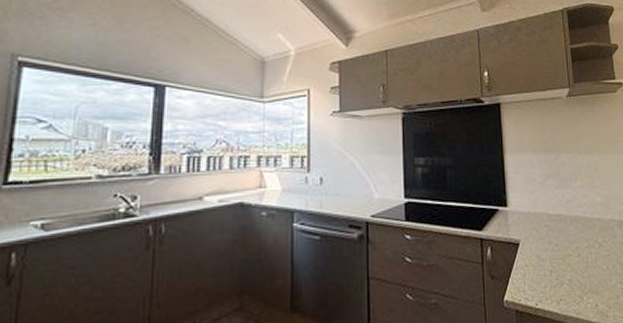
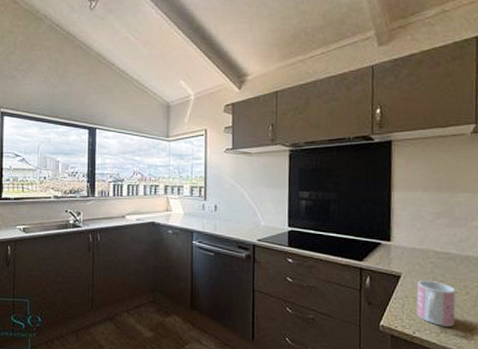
mug: none [535,244,572,293] -> present [416,279,456,327]

